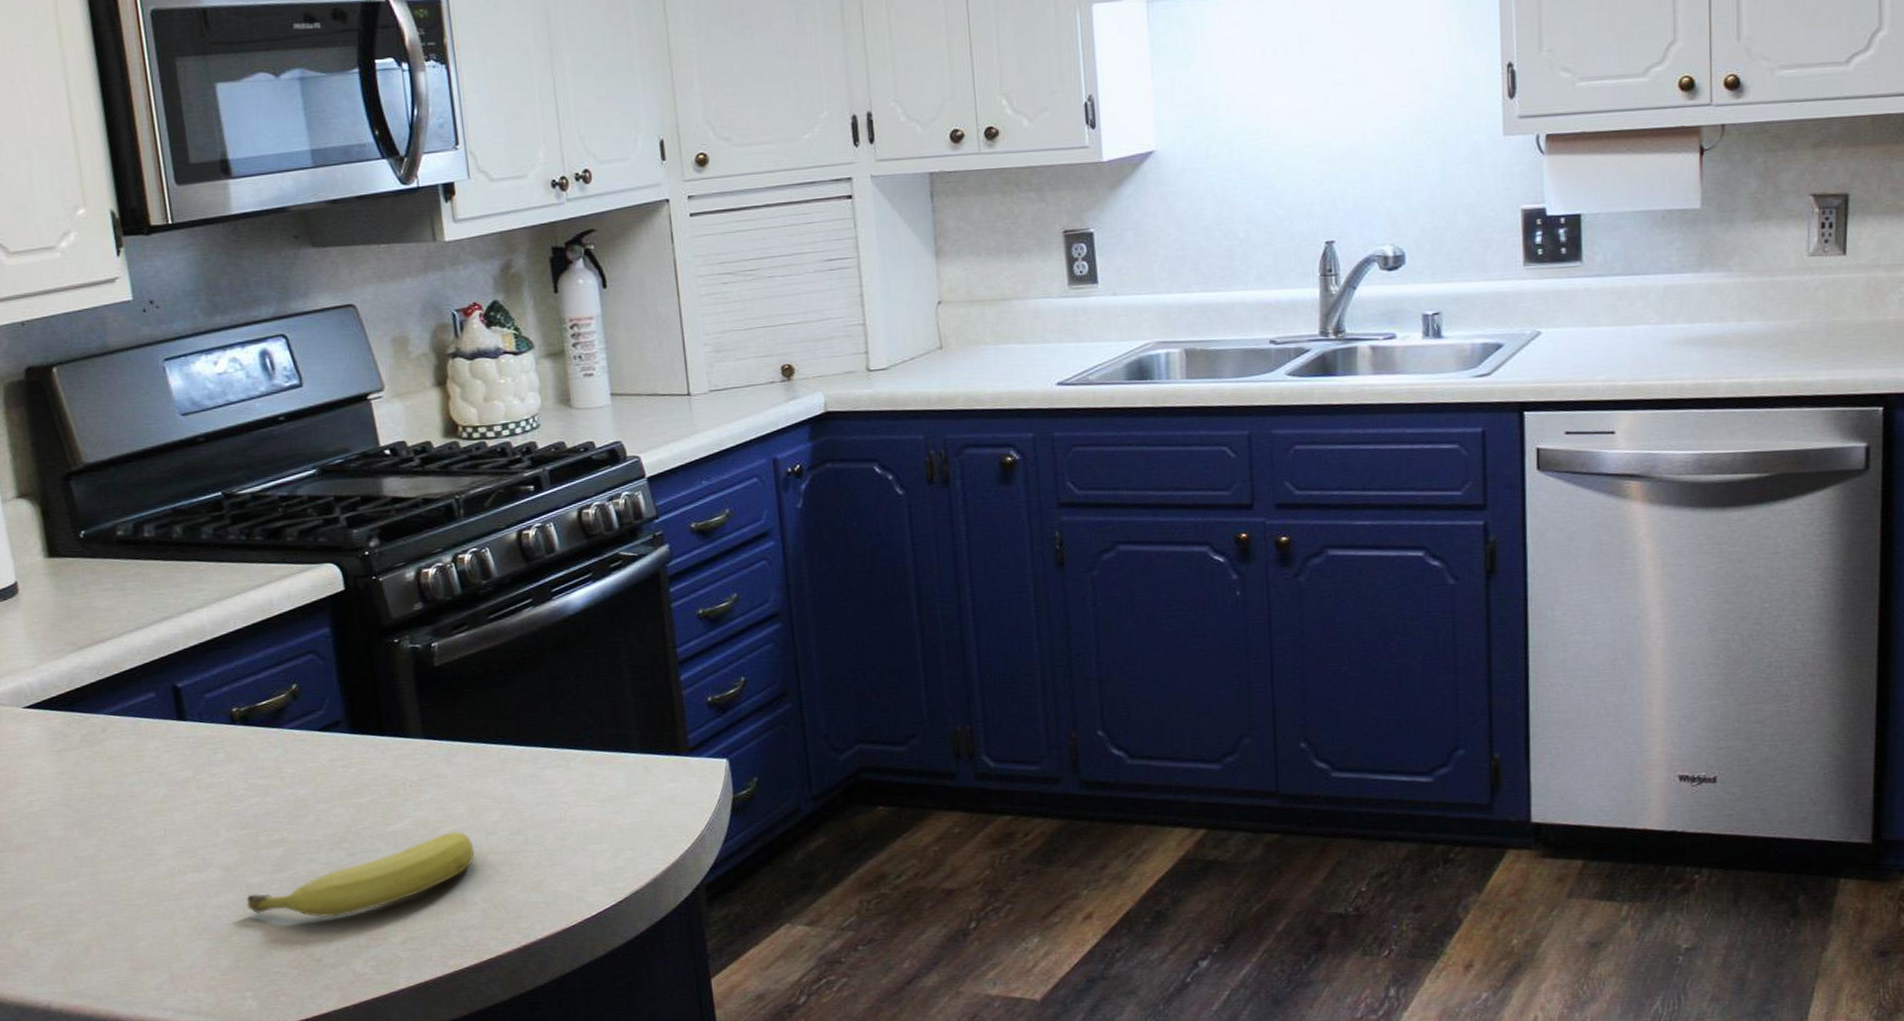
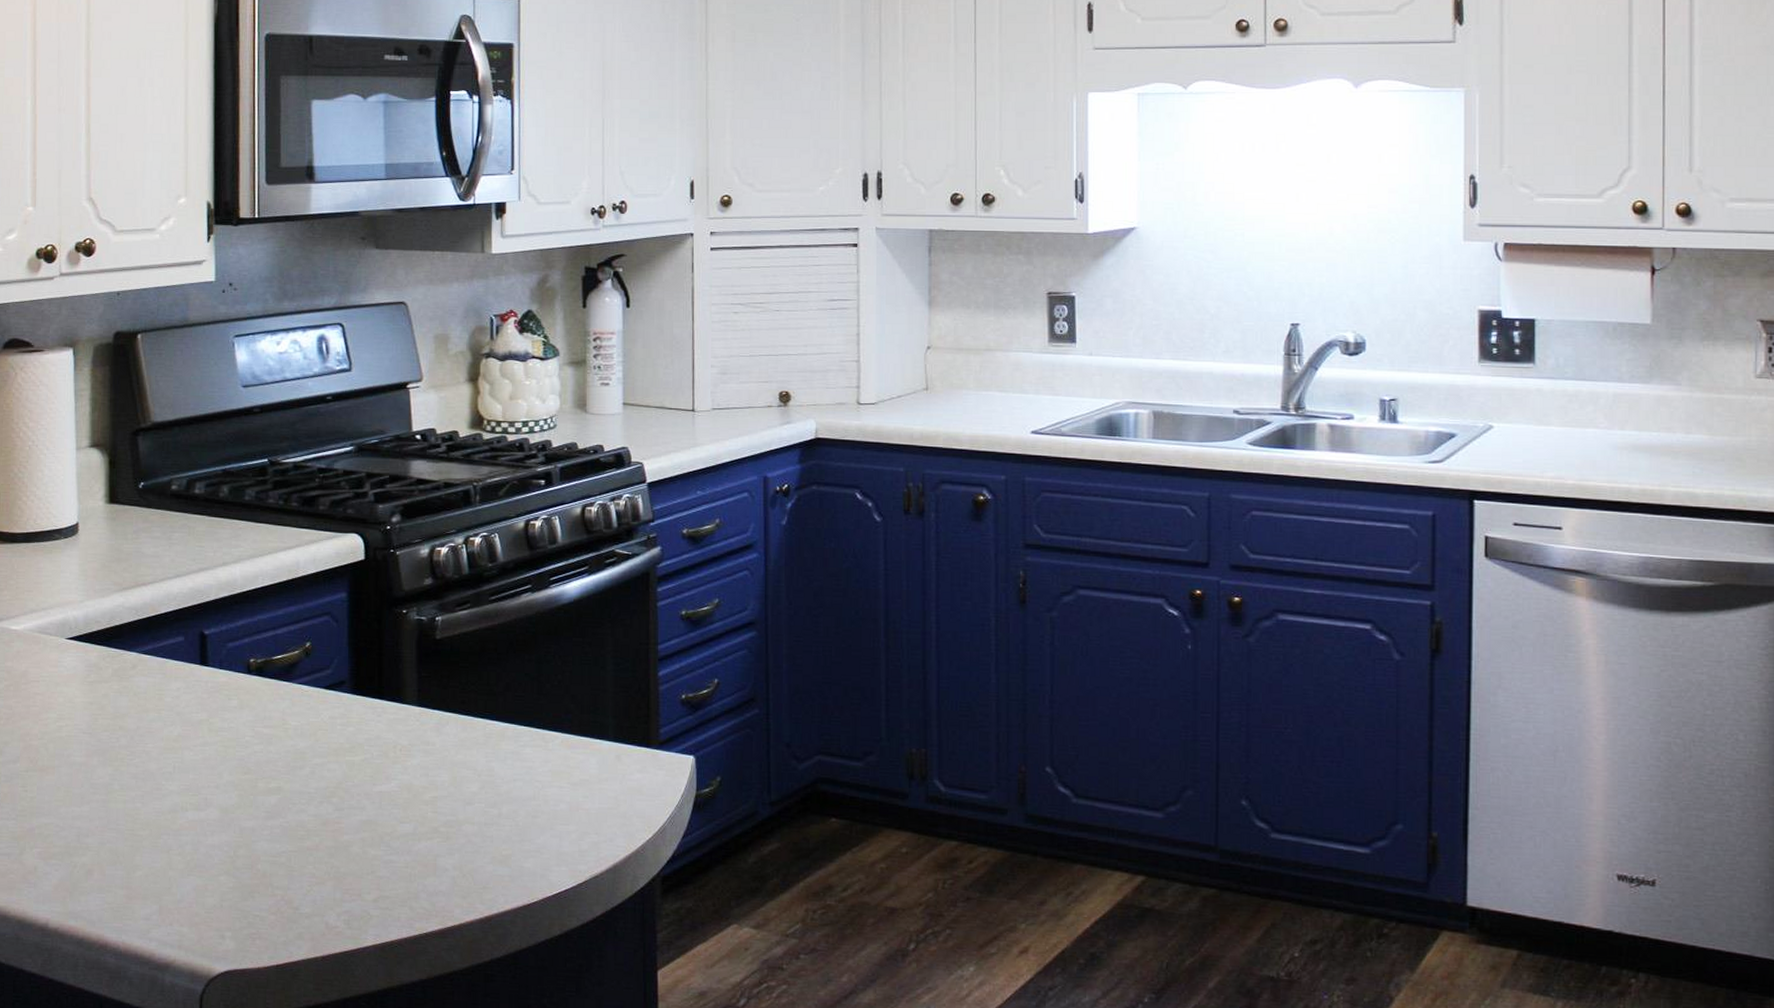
fruit: present [246,831,475,918] -> none [238,797,451,869]

